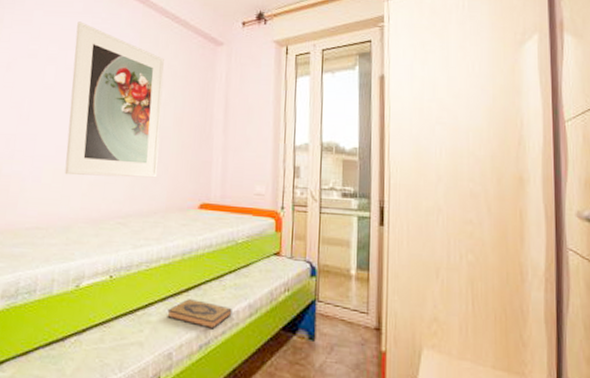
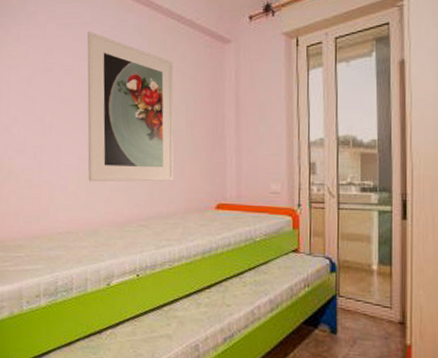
hardback book: present [167,299,232,329] -> none [192,295,253,323]

